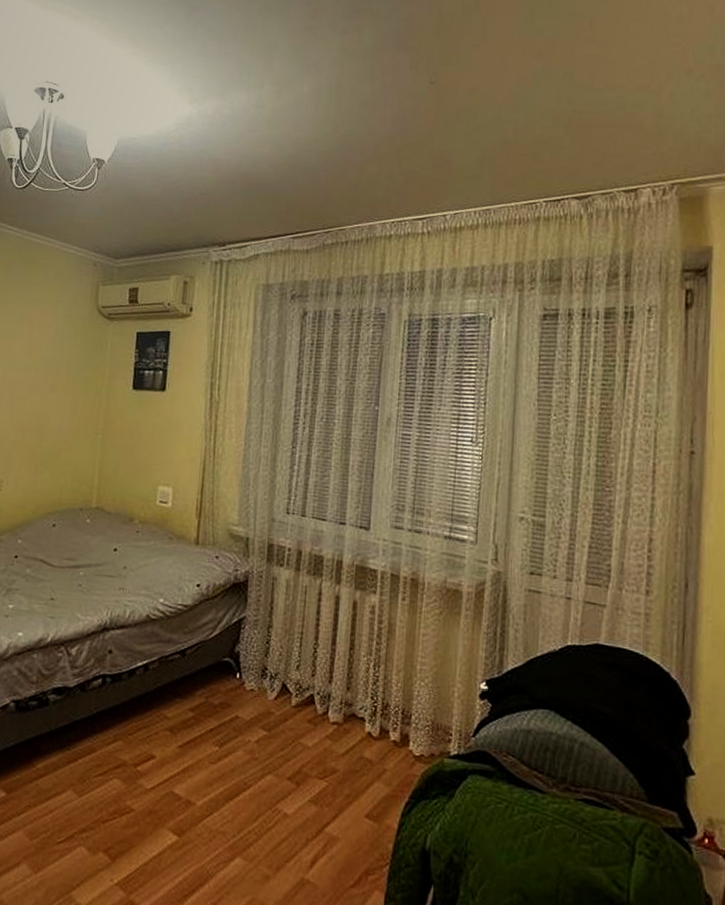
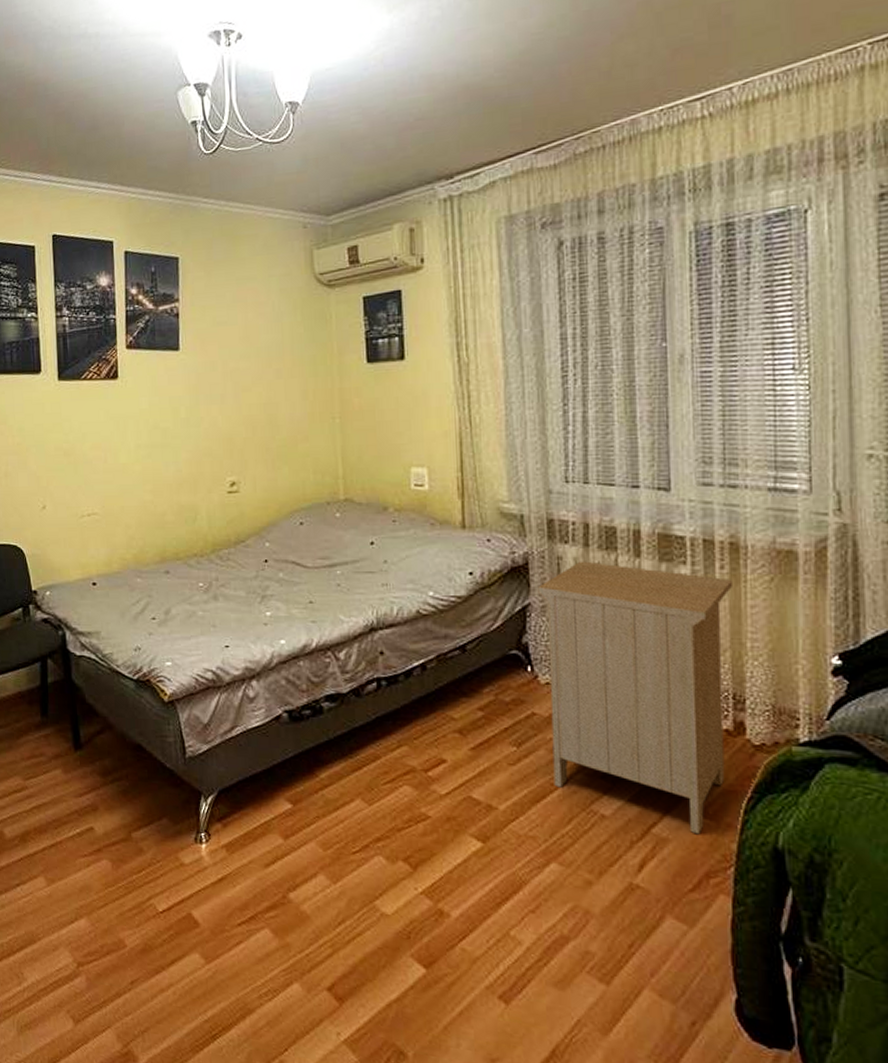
nightstand: none [247,583,410,835] -> present [538,561,732,835]

